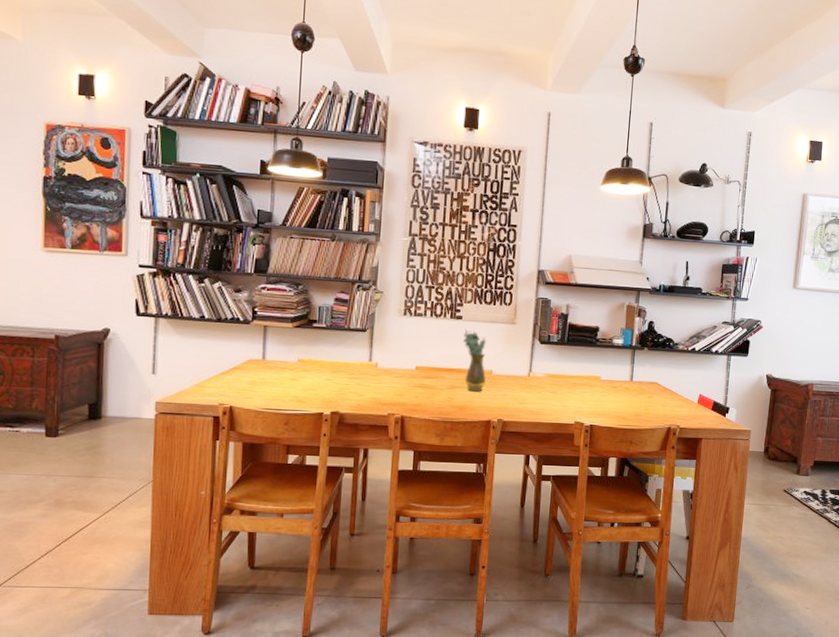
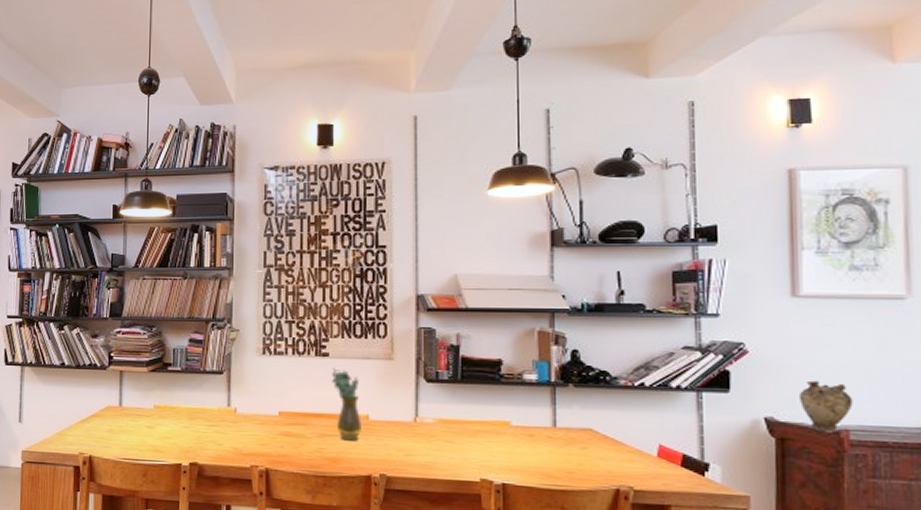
vase: none [788,349,818,384] -> present [800,380,853,431]

